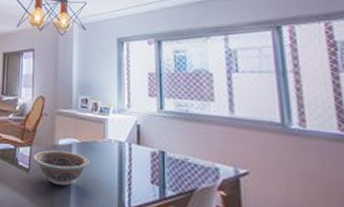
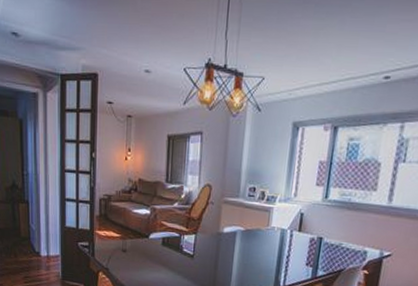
decorative bowl: present [33,150,91,186] -> none [197,237,253,269]

